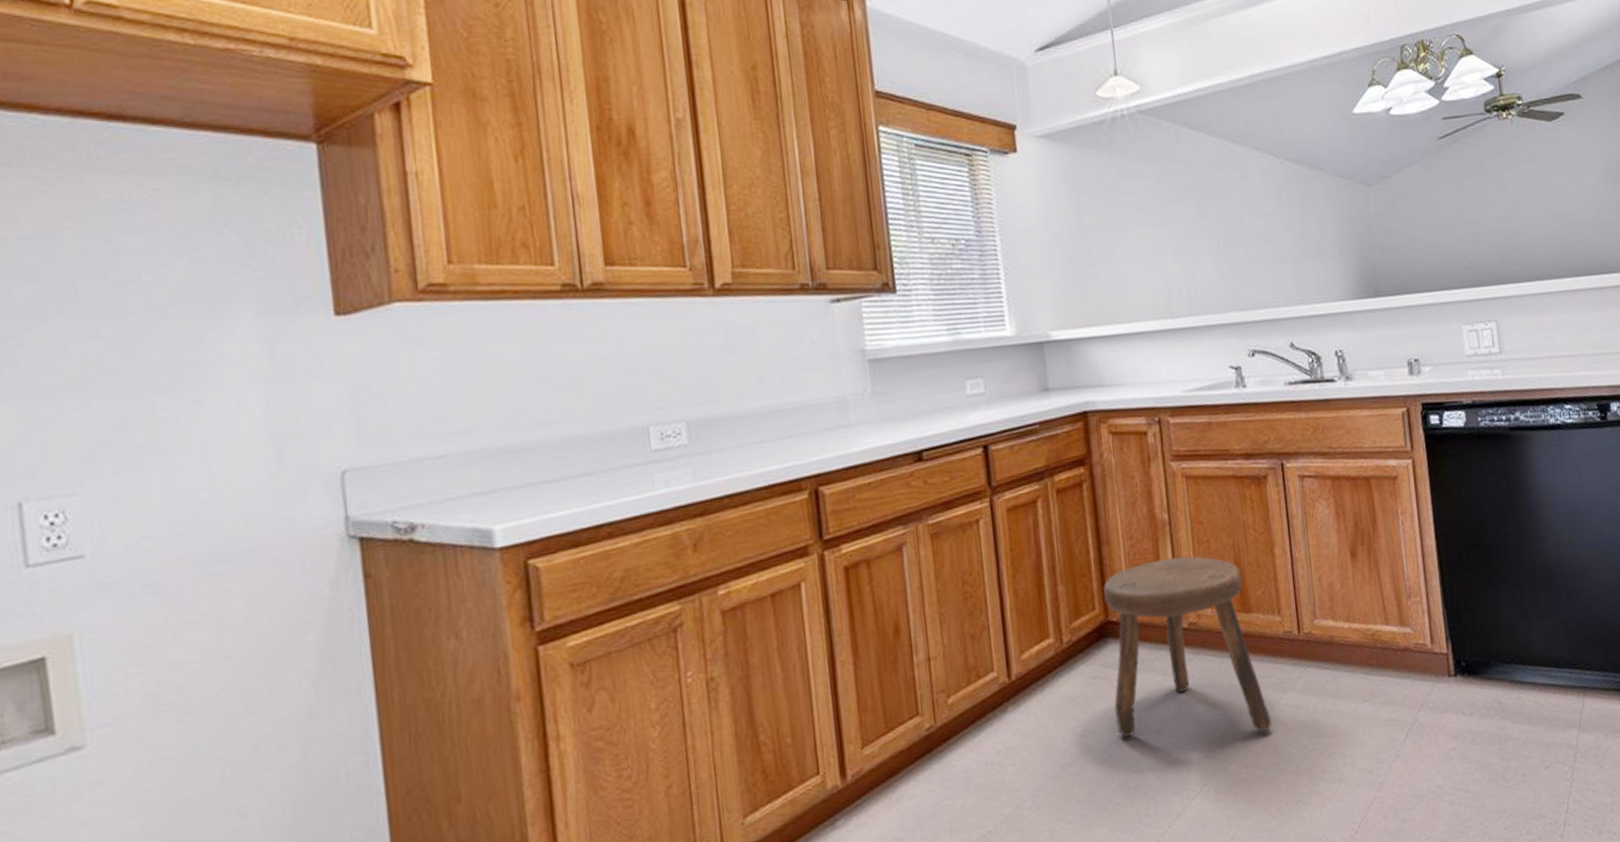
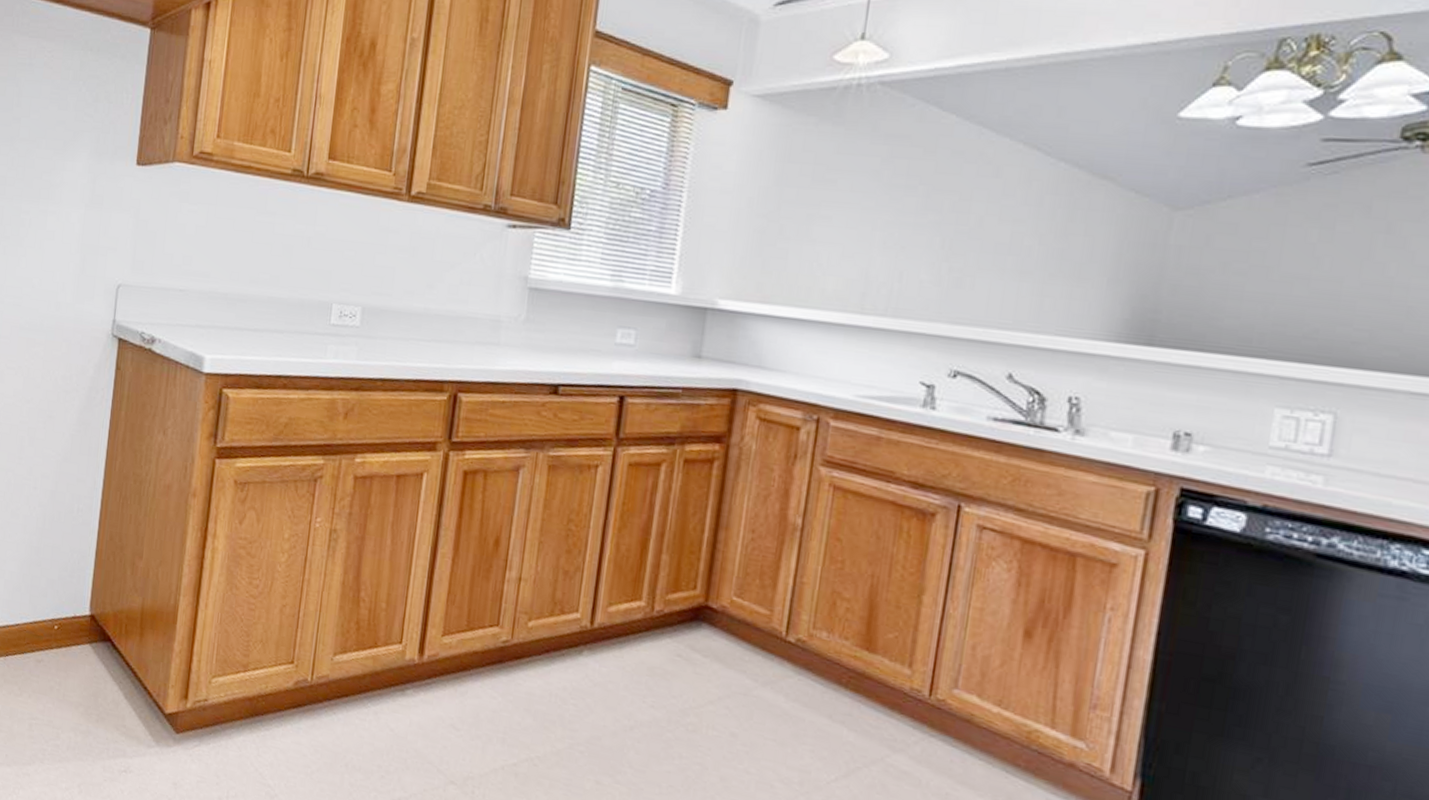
stool: present [1103,556,1272,737] -> none [690,559,875,784]

